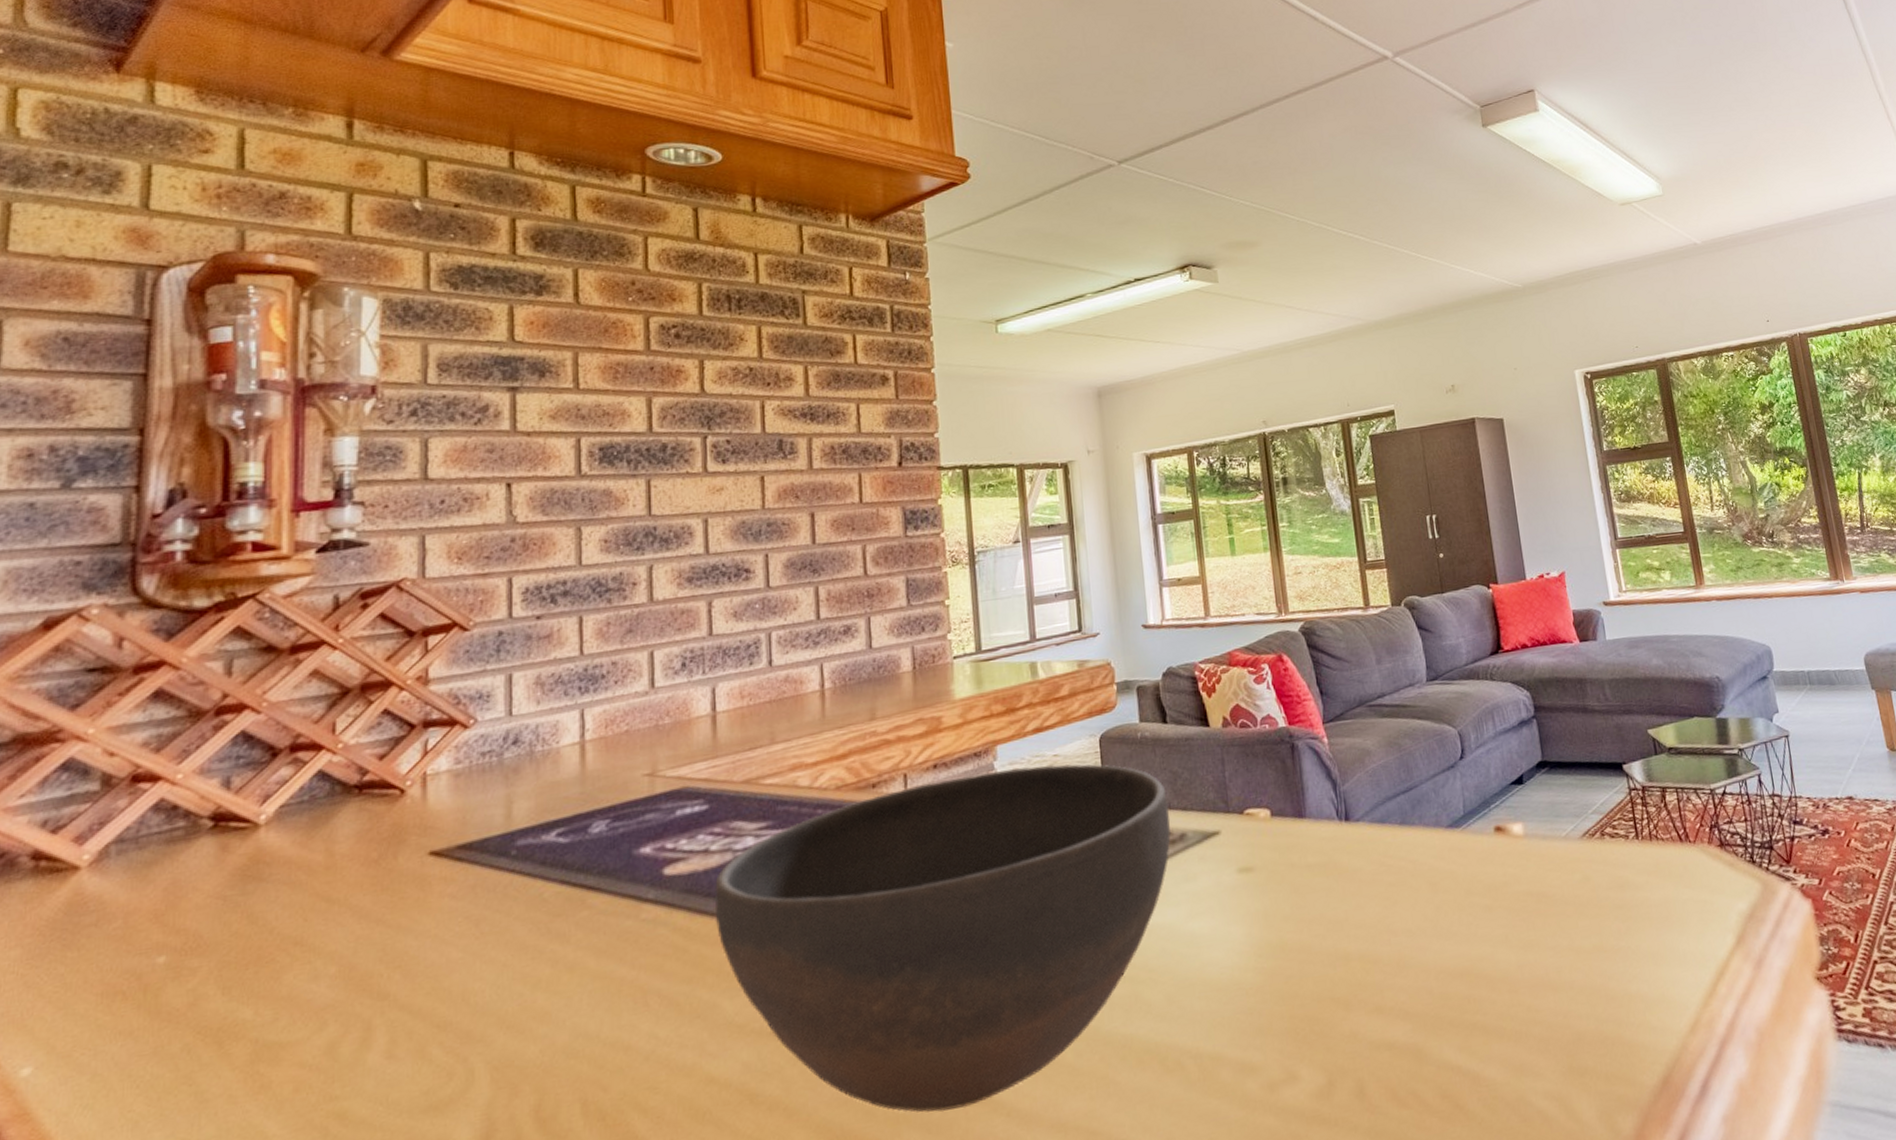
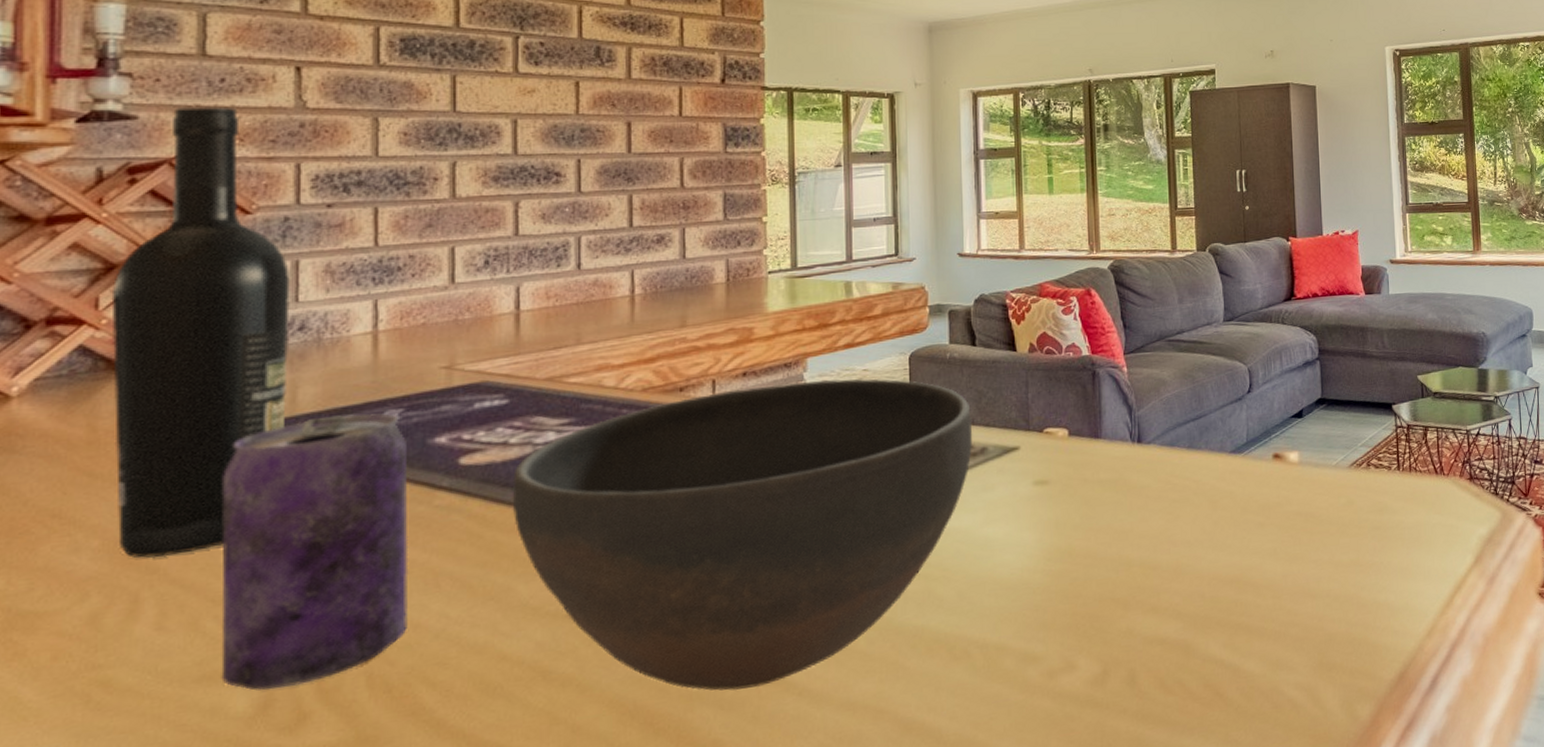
wine bottle: none [346,527,505,984] -> present [111,106,291,558]
beverage can: none [446,825,619,1121] -> present [221,413,409,691]

